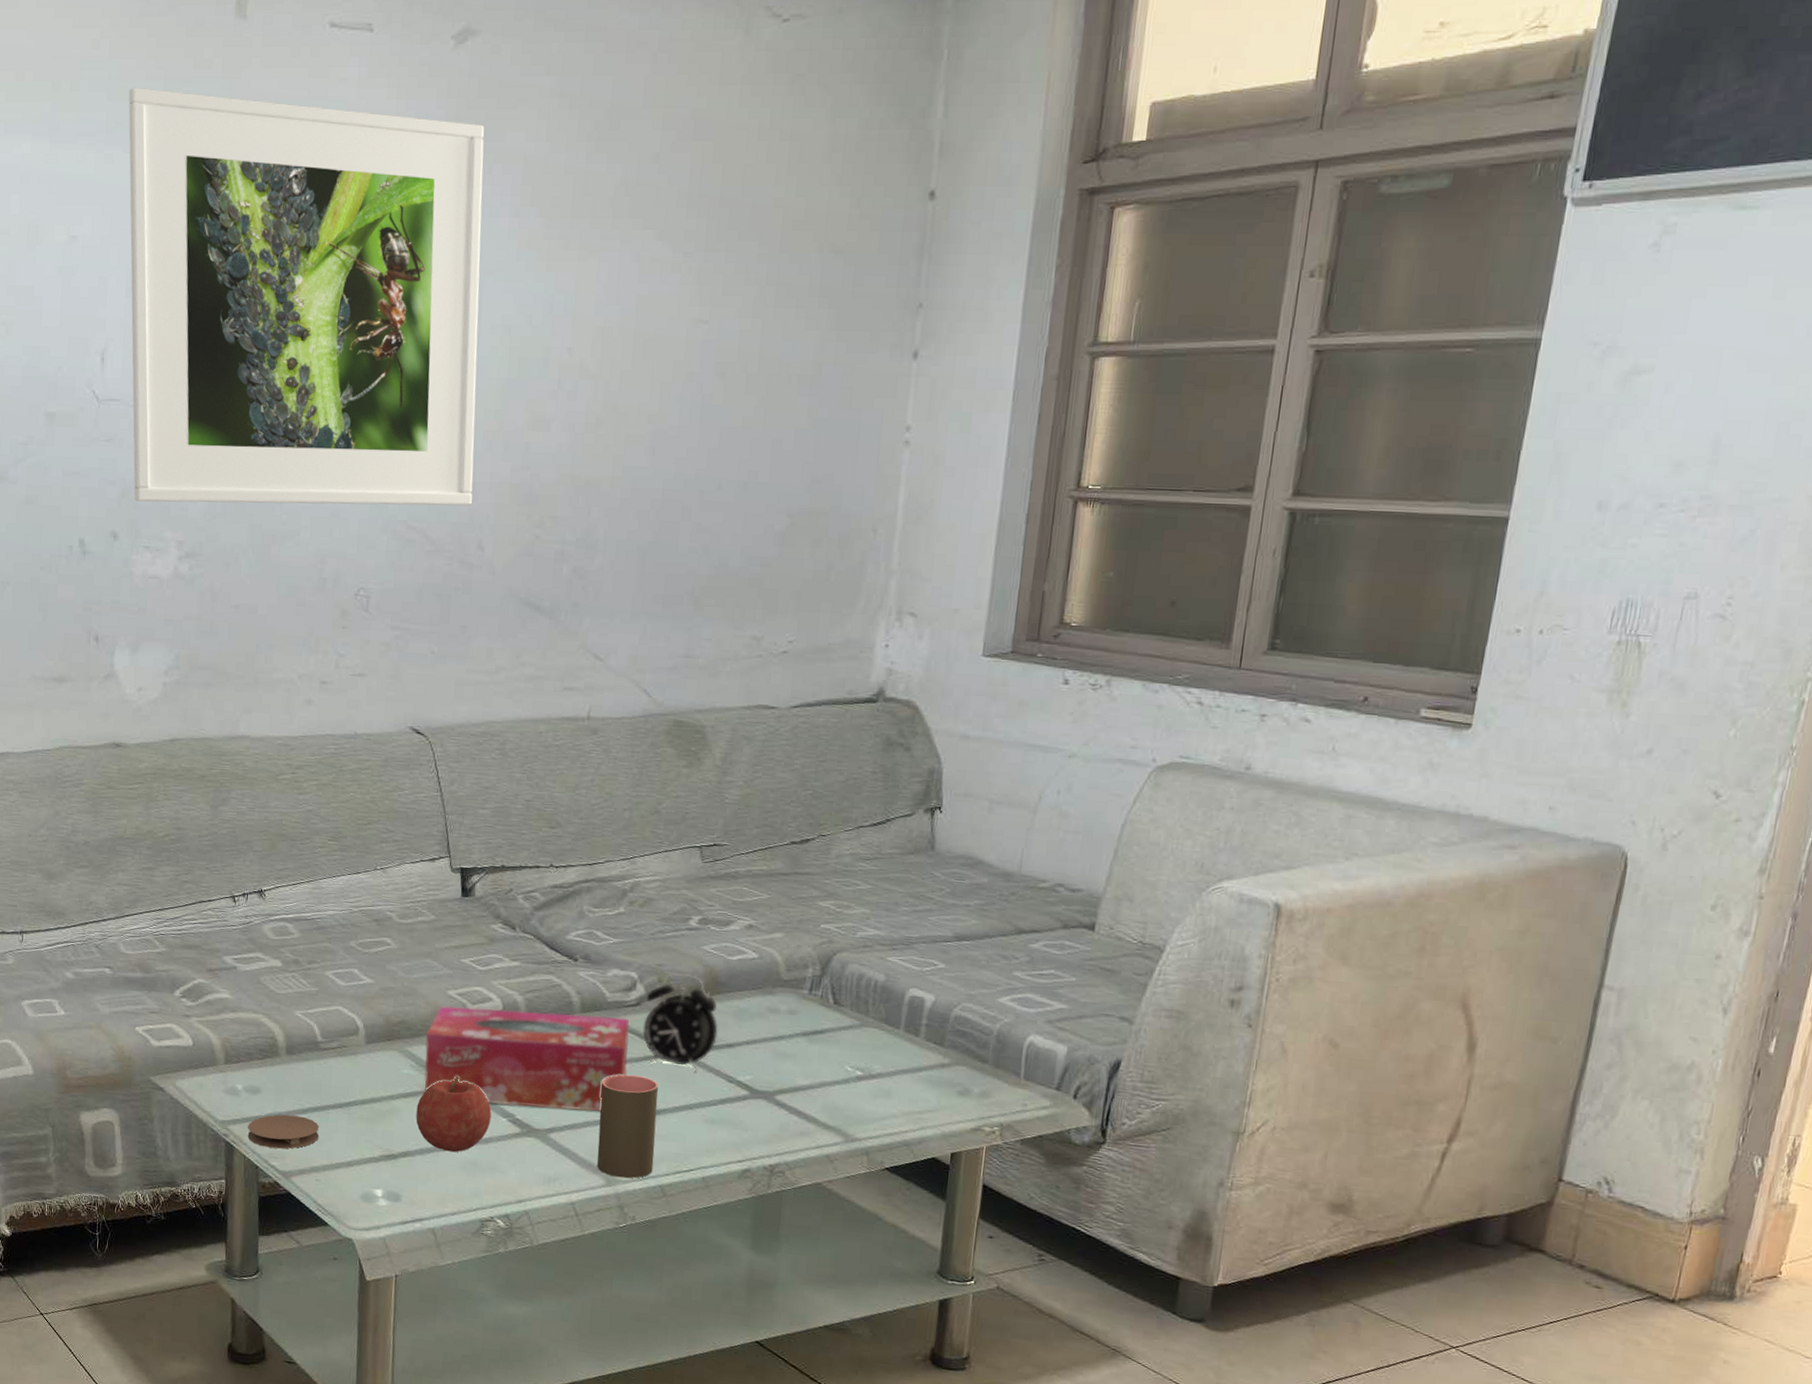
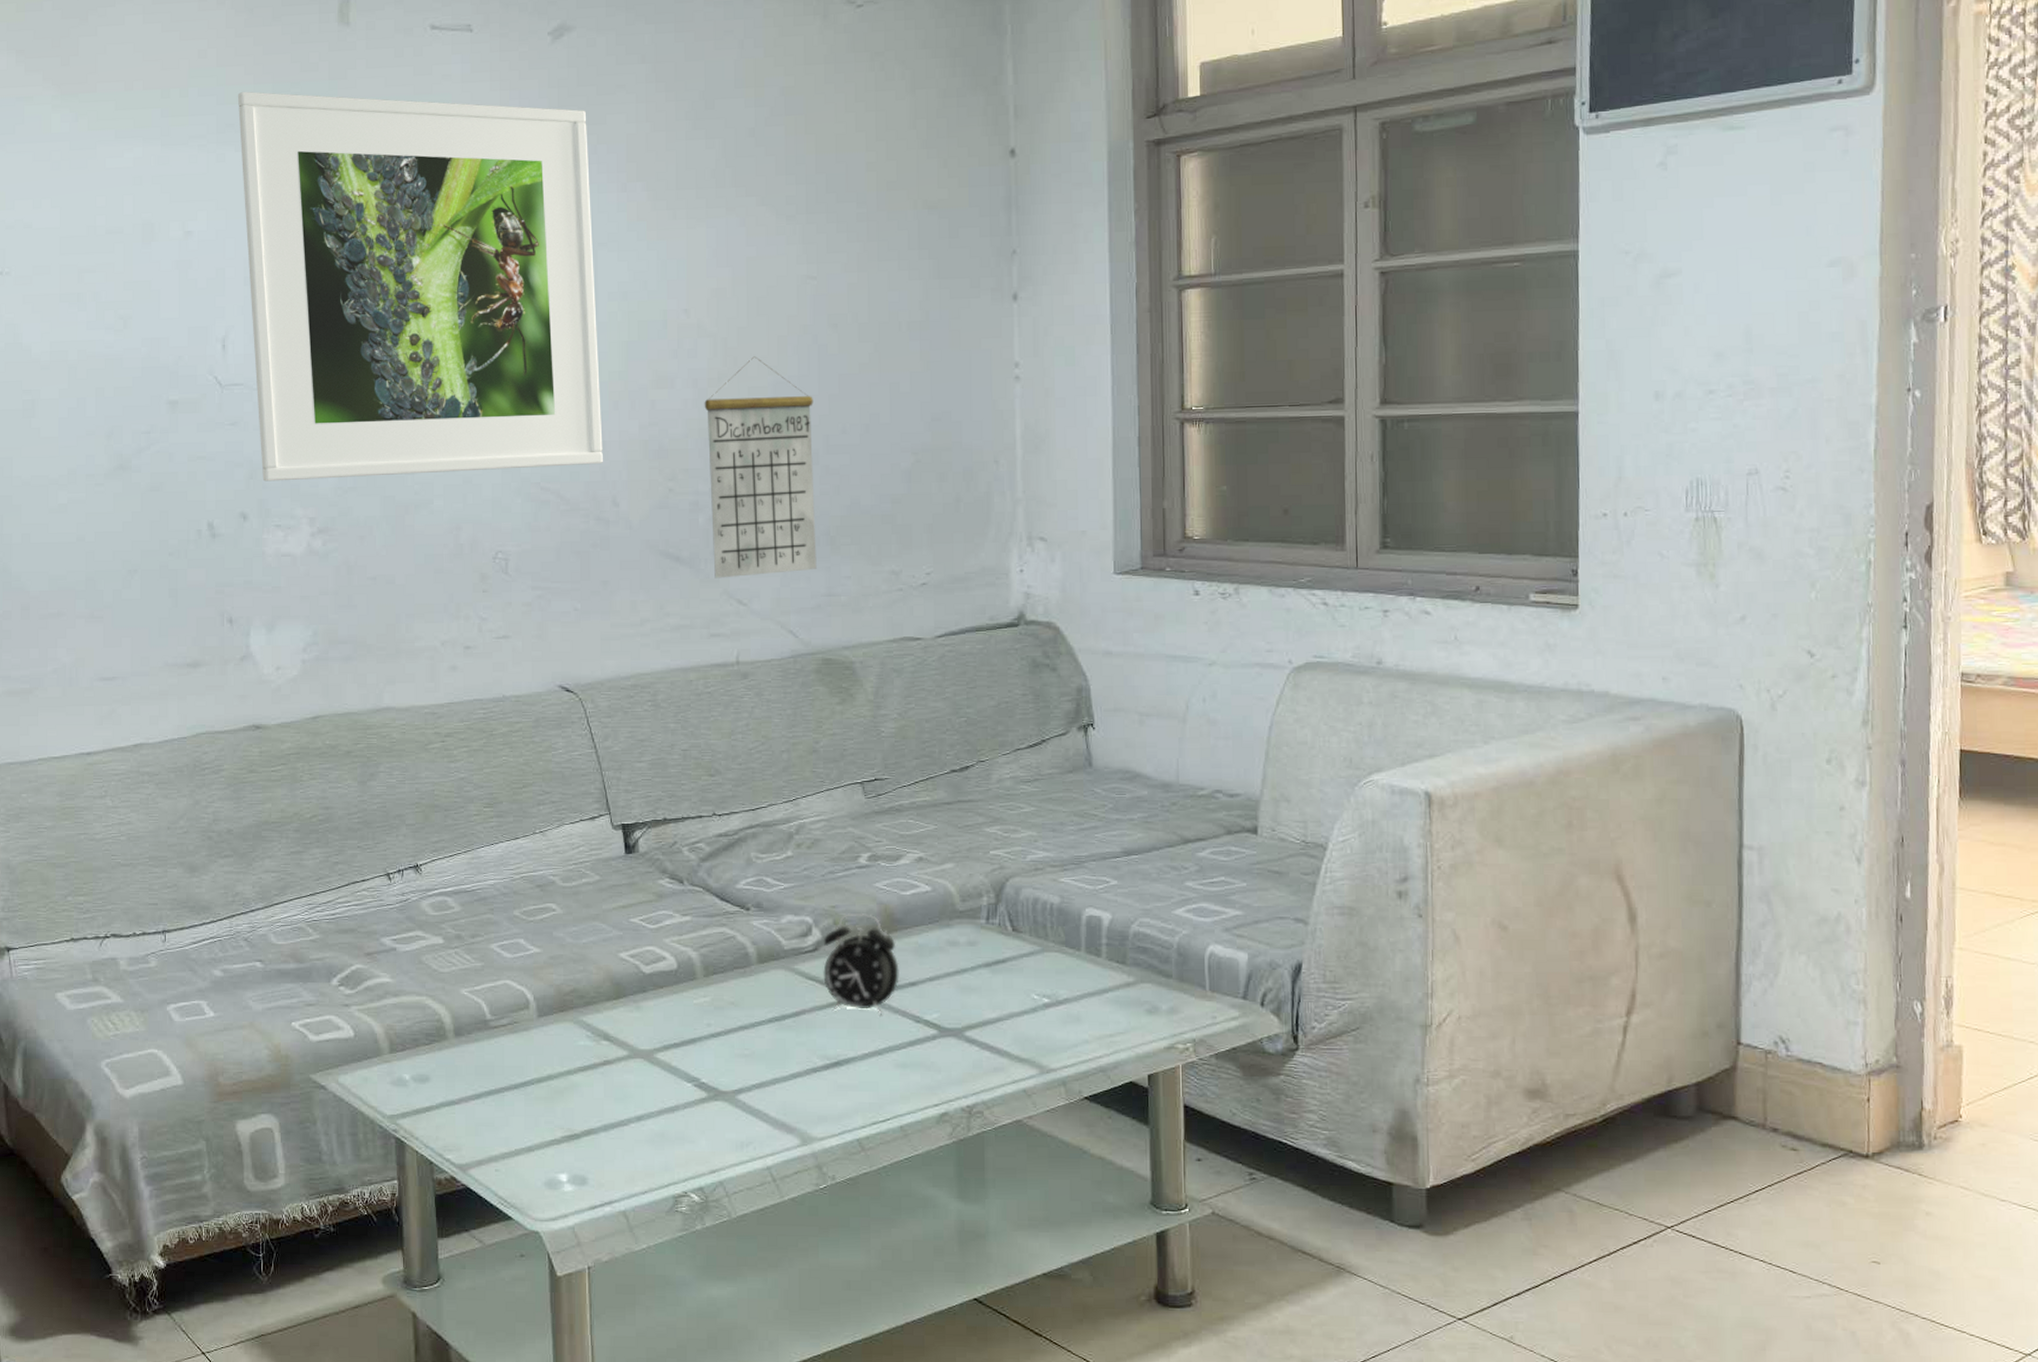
coaster: present [247,1114,320,1149] -> none [419,1102,496,1140]
fruit: present [416,1075,492,1153] -> none [596,1042,675,1125]
tissue box: present [424,1006,630,1111] -> none [599,965,811,1070]
calendar: none [573,402,692,632] -> present [704,356,817,578]
cup: present [597,1074,658,1179] -> none [787,1025,848,1135]

